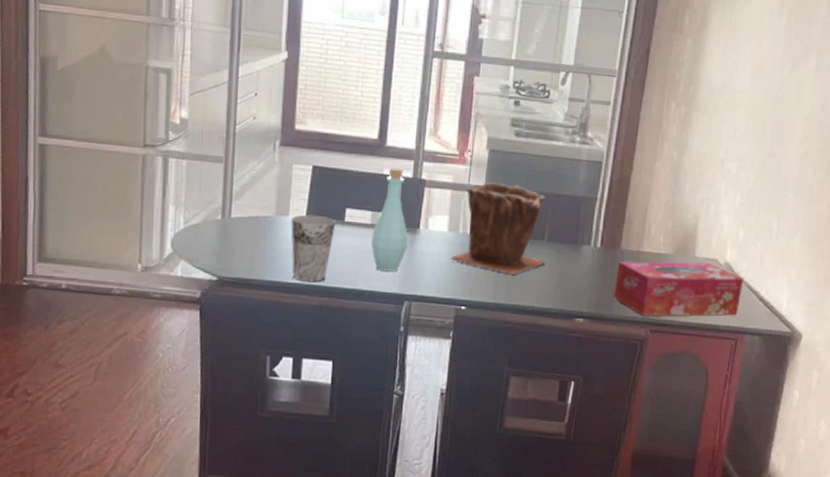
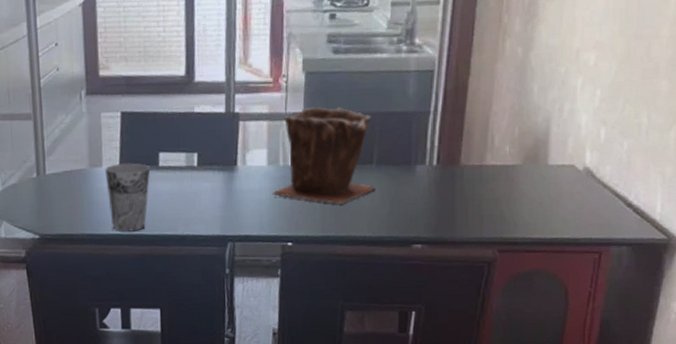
bottle: present [371,168,408,272] -> none [188,104,226,214]
tissue box: present [612,261,744,317] -> none [453,170,607,236]

